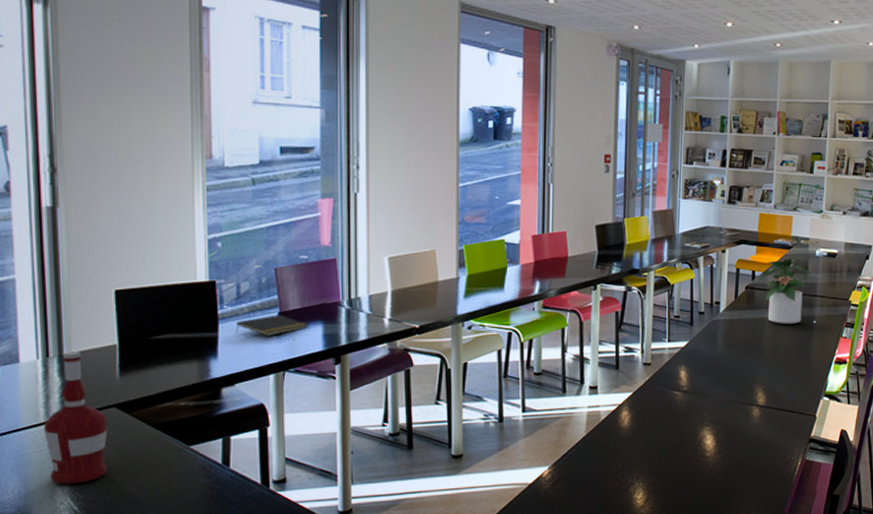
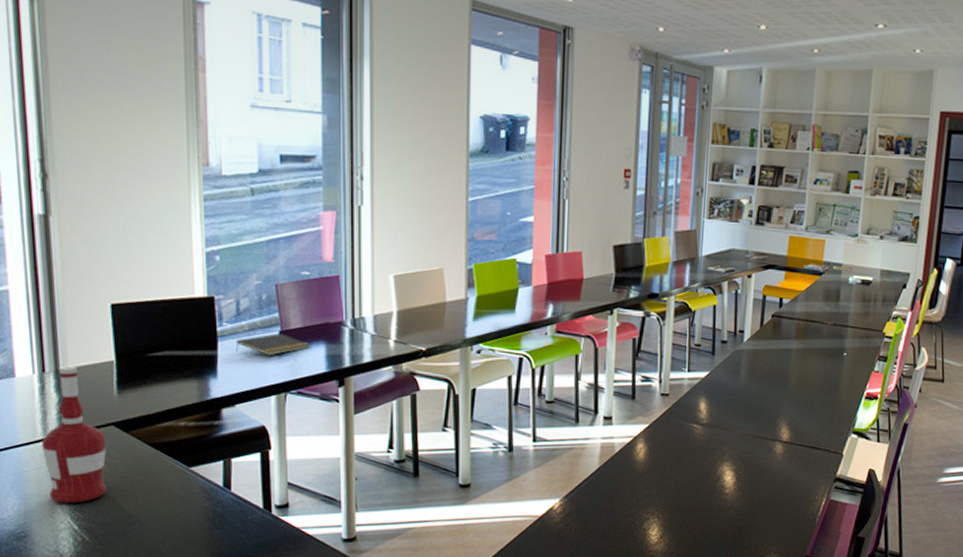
potted plant: present [760,258,812,324] -> none [788,285,844,356]

